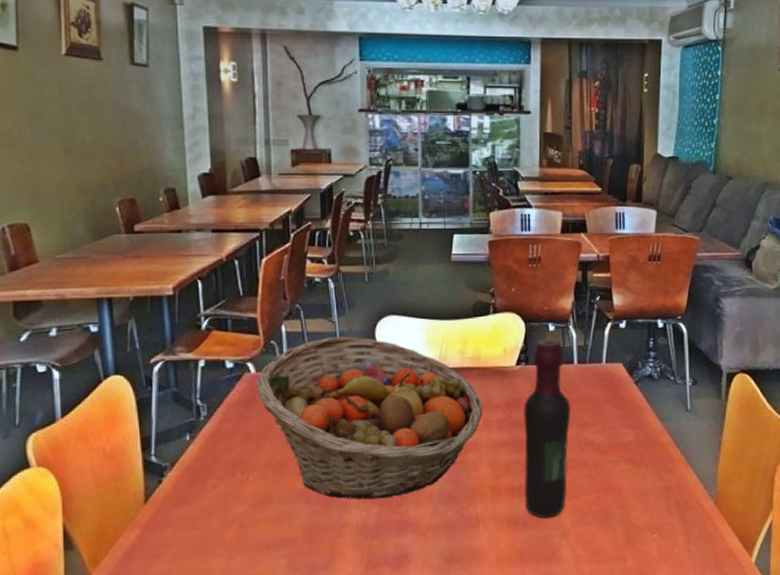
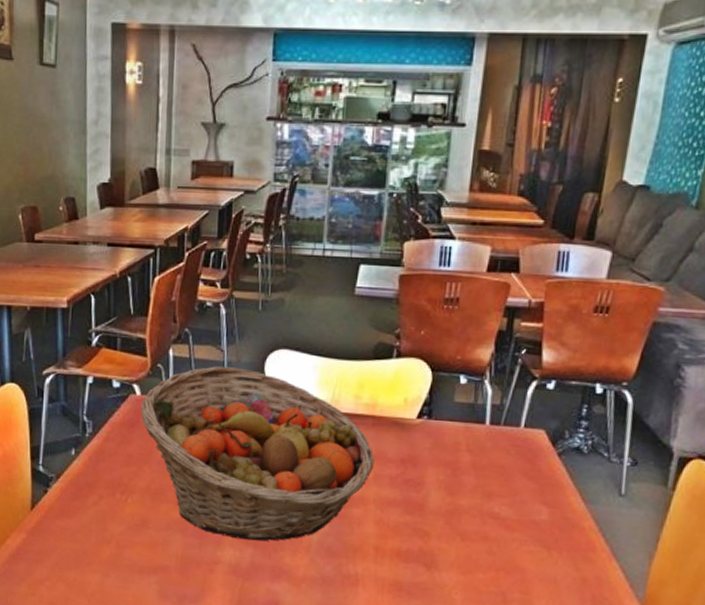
wine bottle: present [523,338,571,518] -> none [411,392,476,591]

